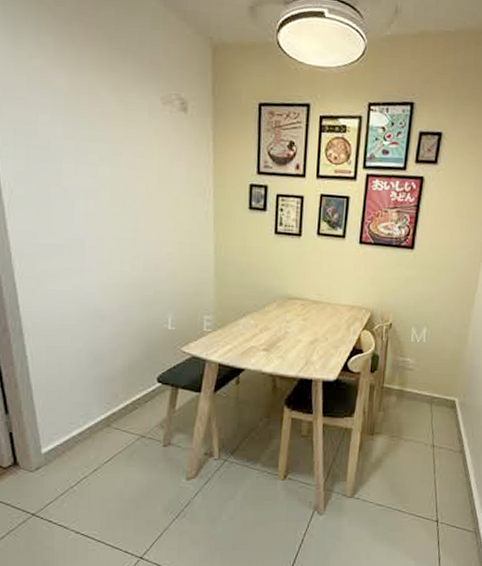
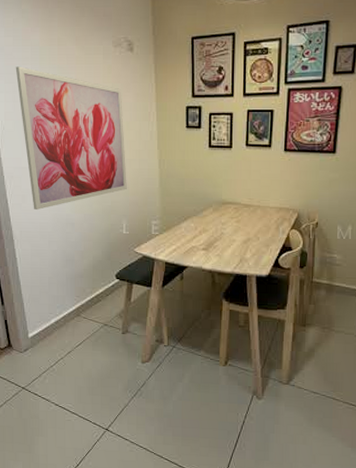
wall art: none [29,114,175,297] -> present [15,66,127,210]

